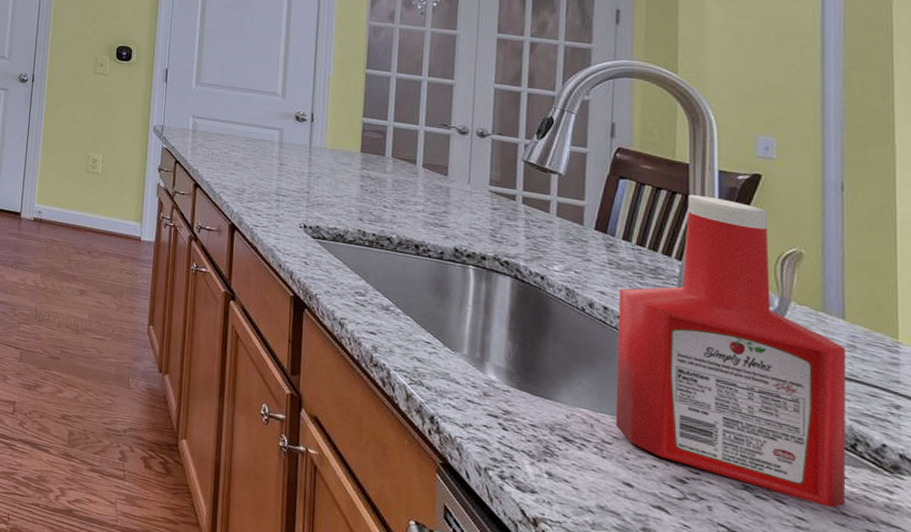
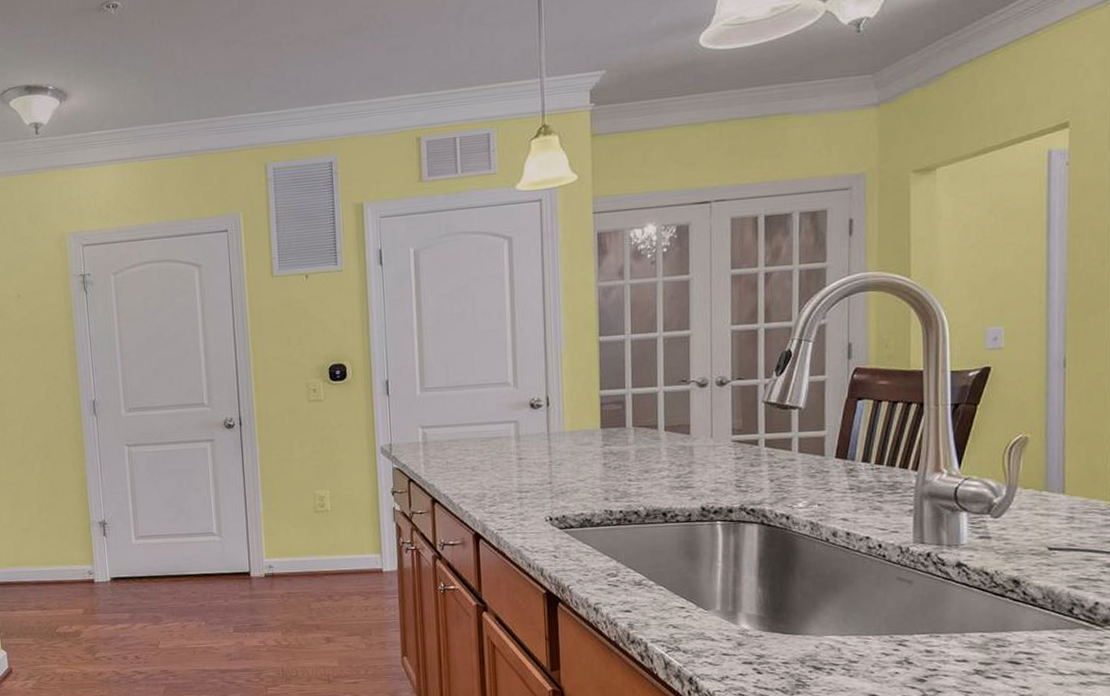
ketchup bottle: present [615,194,847,508] -> none [860,399,1066,671]

